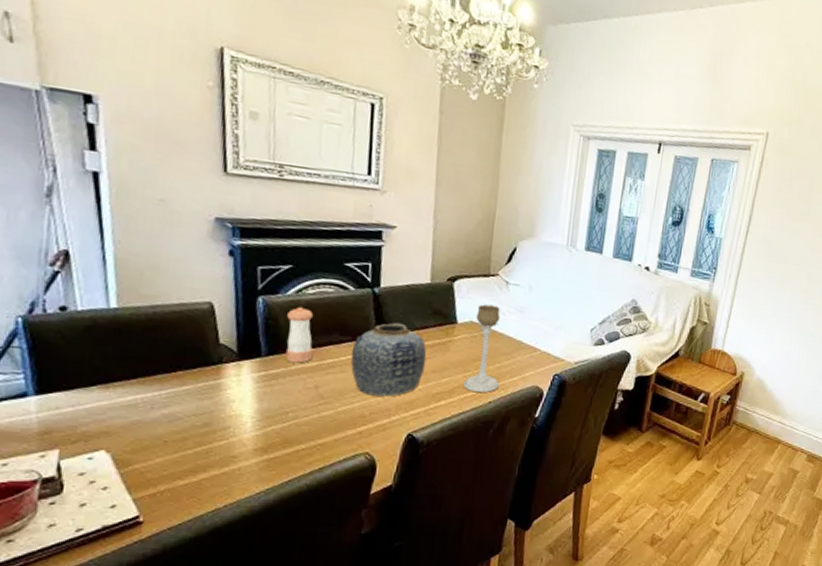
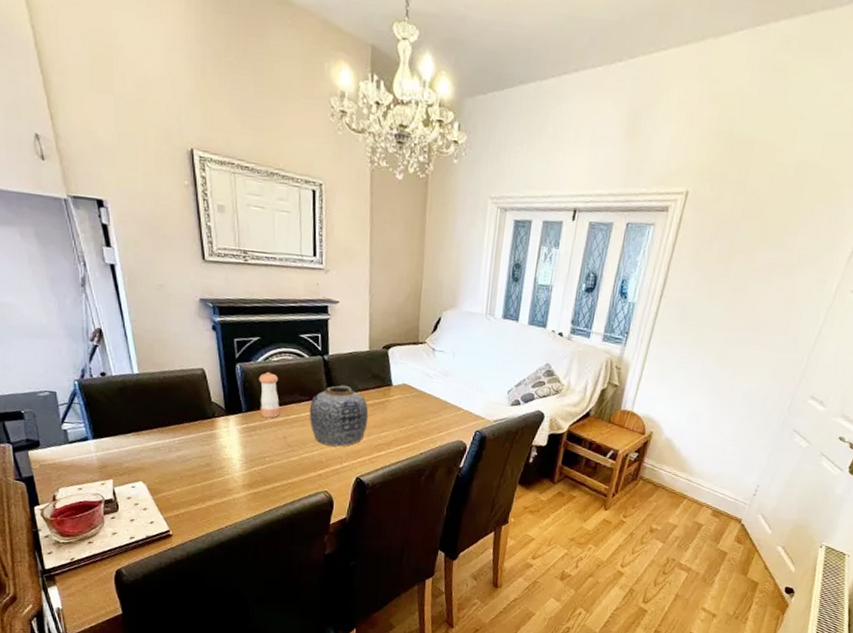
candle holder: present [463,304,500,393] -> none [399,369,429,446]

